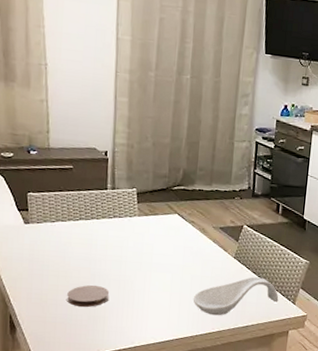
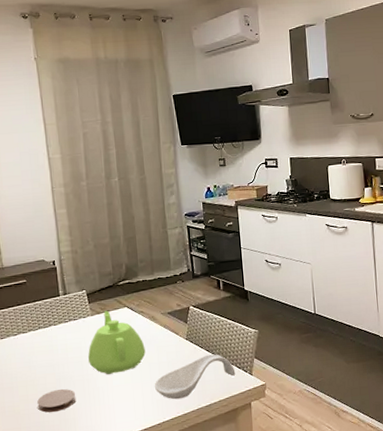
teapot: none [128,213,190,279] -> present [88,310,146,374]

